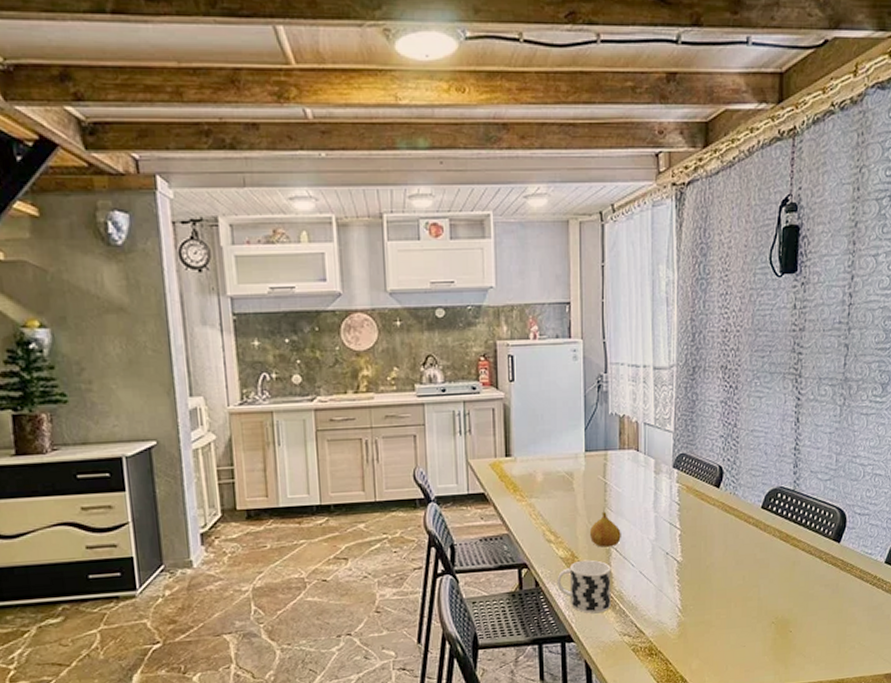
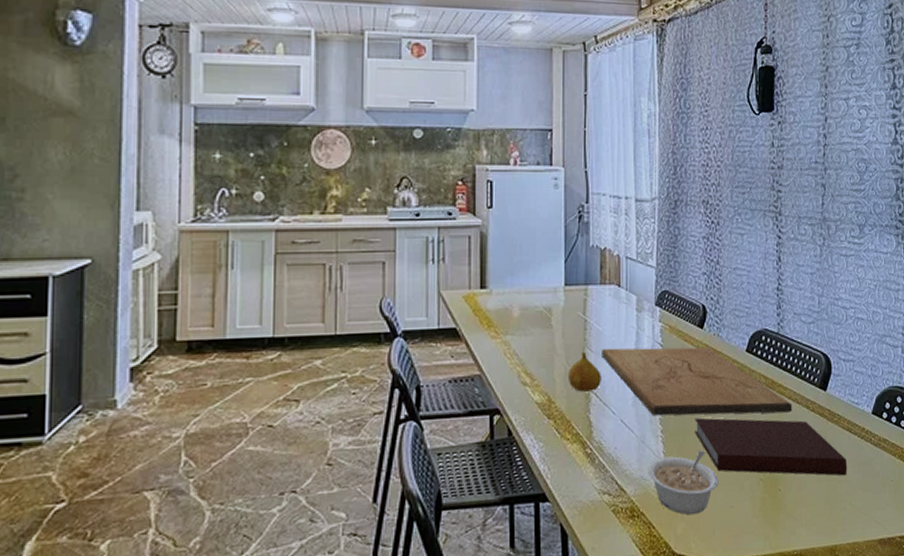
cup: present [557,559,611,614] -> none [531,405,591,468]
cutting board: none [621,504,806,568] -> present [602,346,793,416]
legume: none [665,597,732,653] -> present [648,450,719,515]
notebook: none [710,568,858,619] -> present [695,417,848,476]

